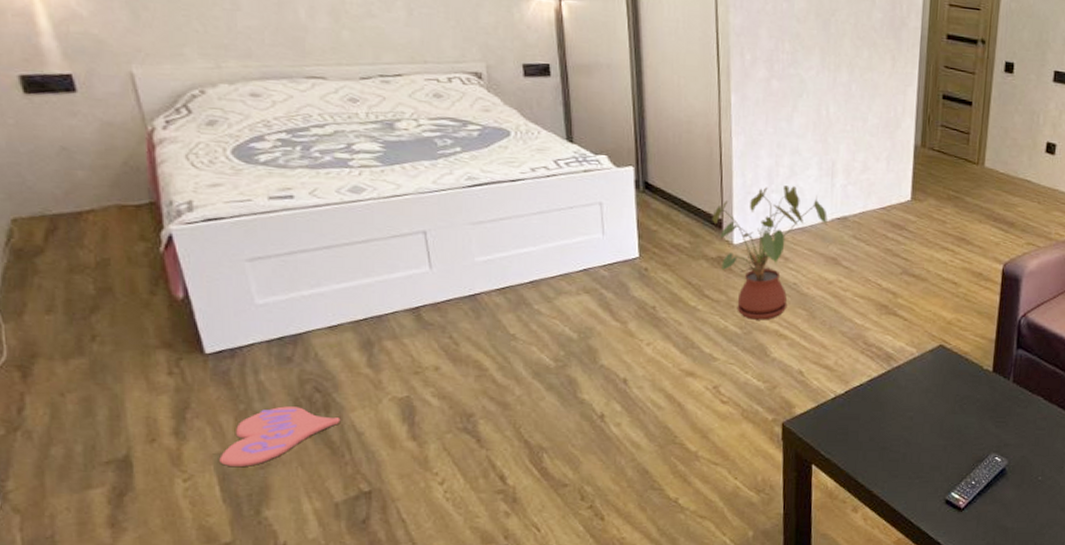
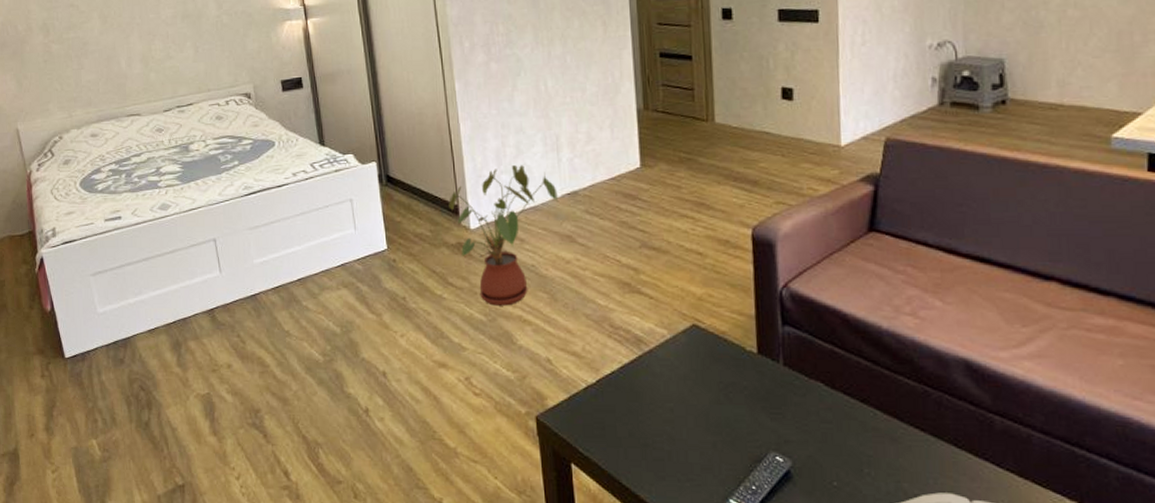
slippers: present [219,406,341,468] -> none [76,404,160,460]

